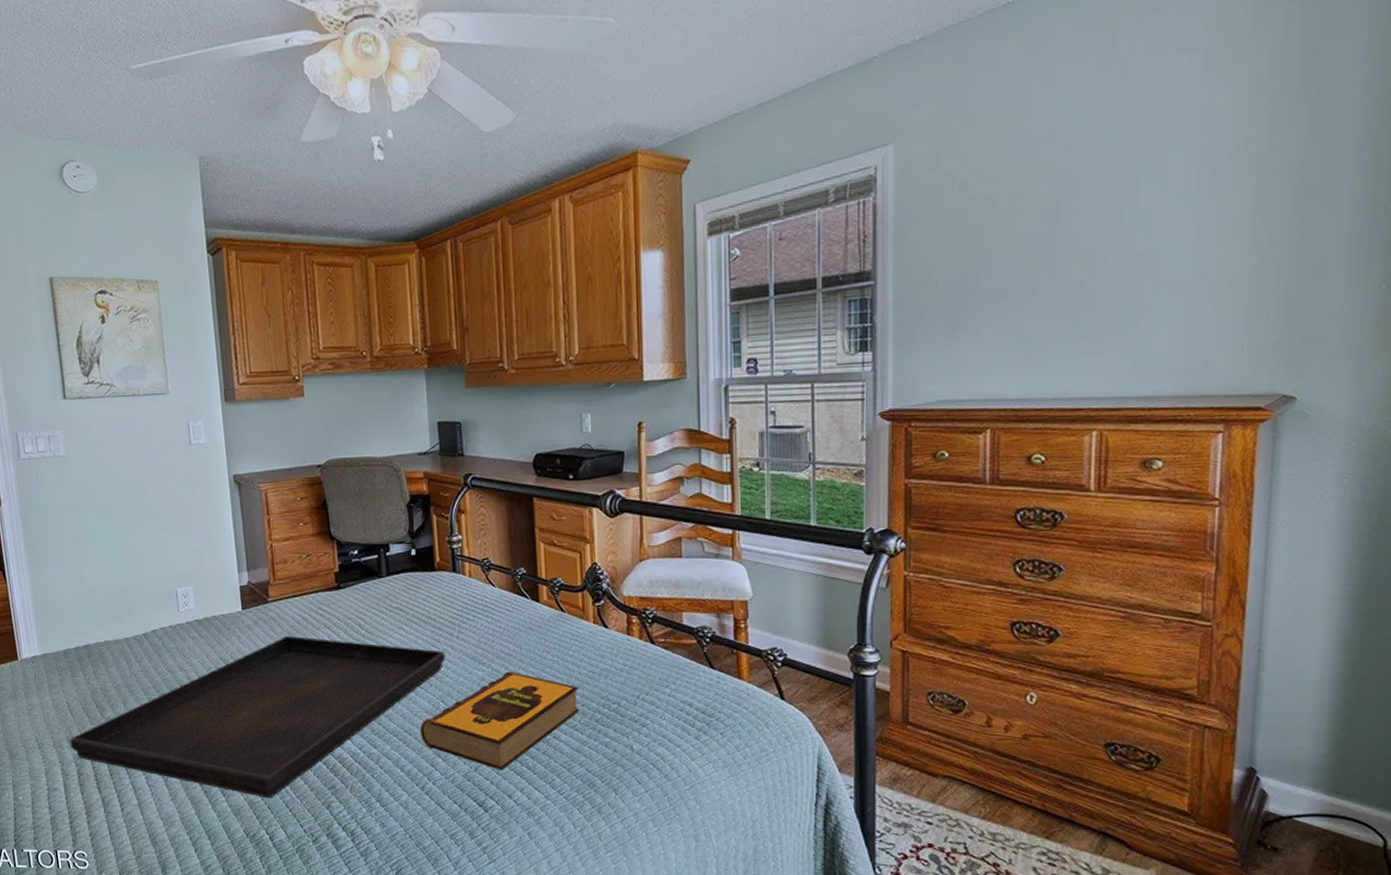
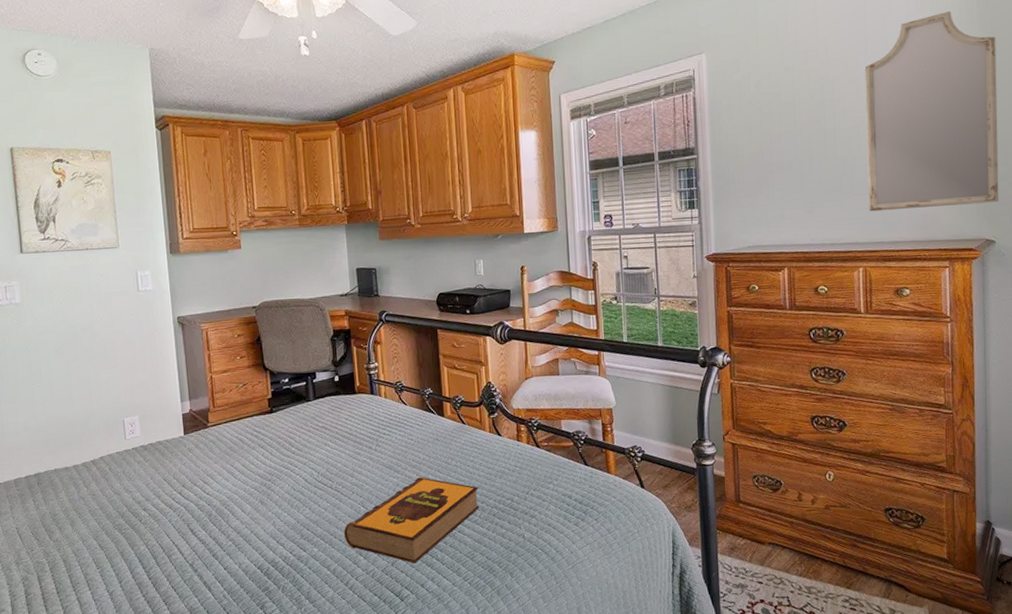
serving tray: present [70,635,446,799] -> none [18,455,366,604]
home mirror: none [1112,73,1324,356] -> present [864,10,999,212]

